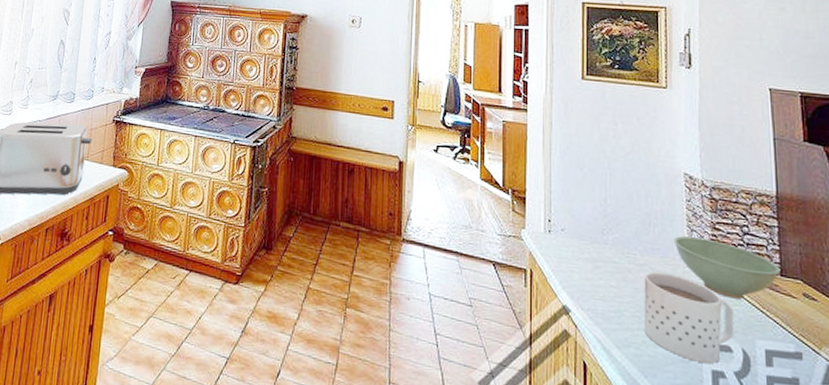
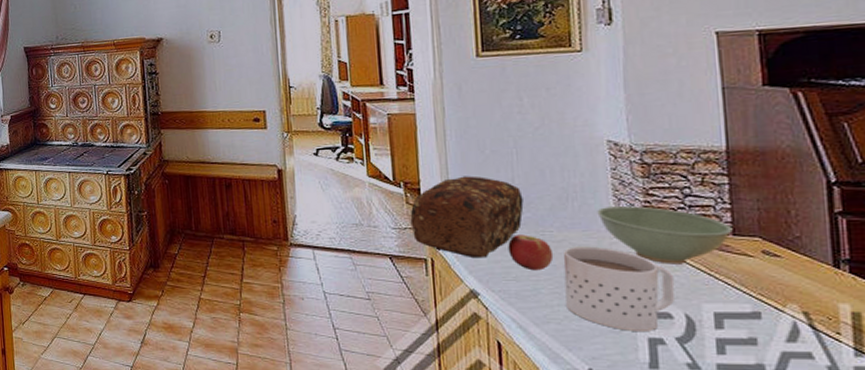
bread loaf: none [515,190,613,274] -> present [410,176,524,257]
fruit: none [598,254,636,293] -> present [508,234,554,271]

